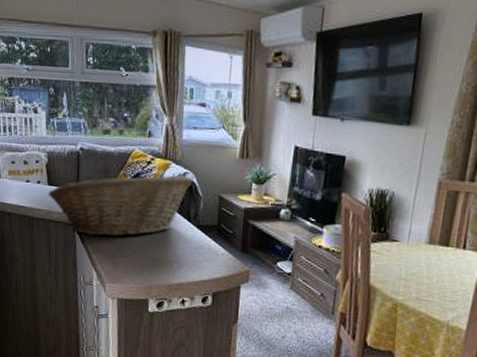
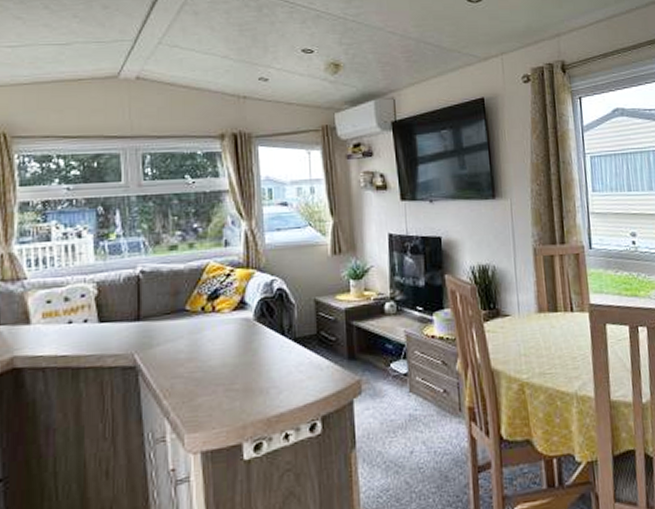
fruit basket: present [48,174,194,237] -> none [99,282,283,377]

